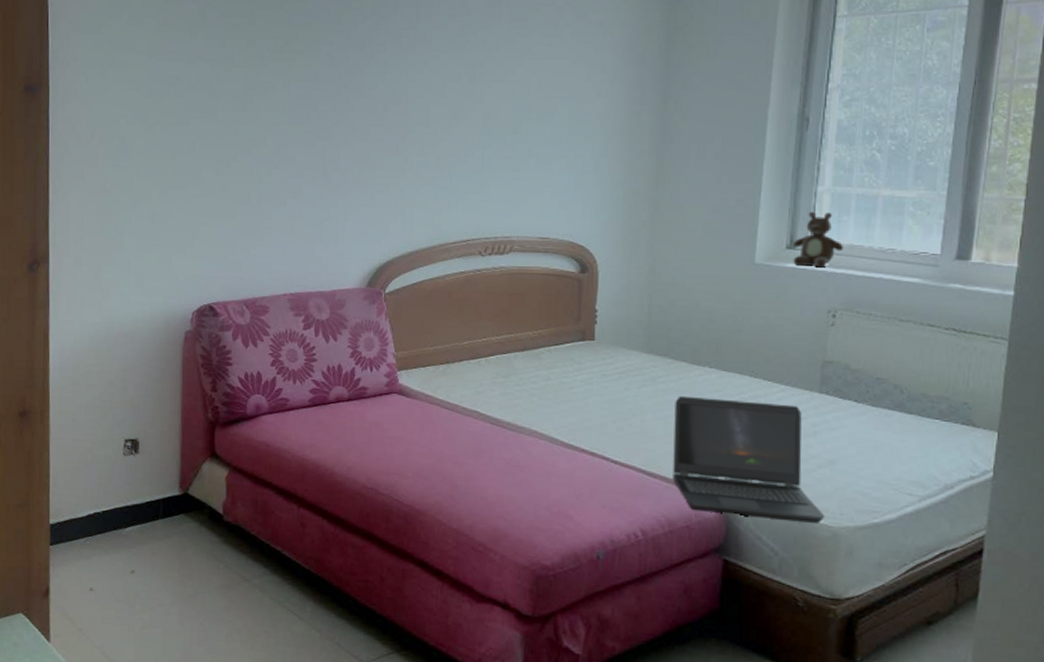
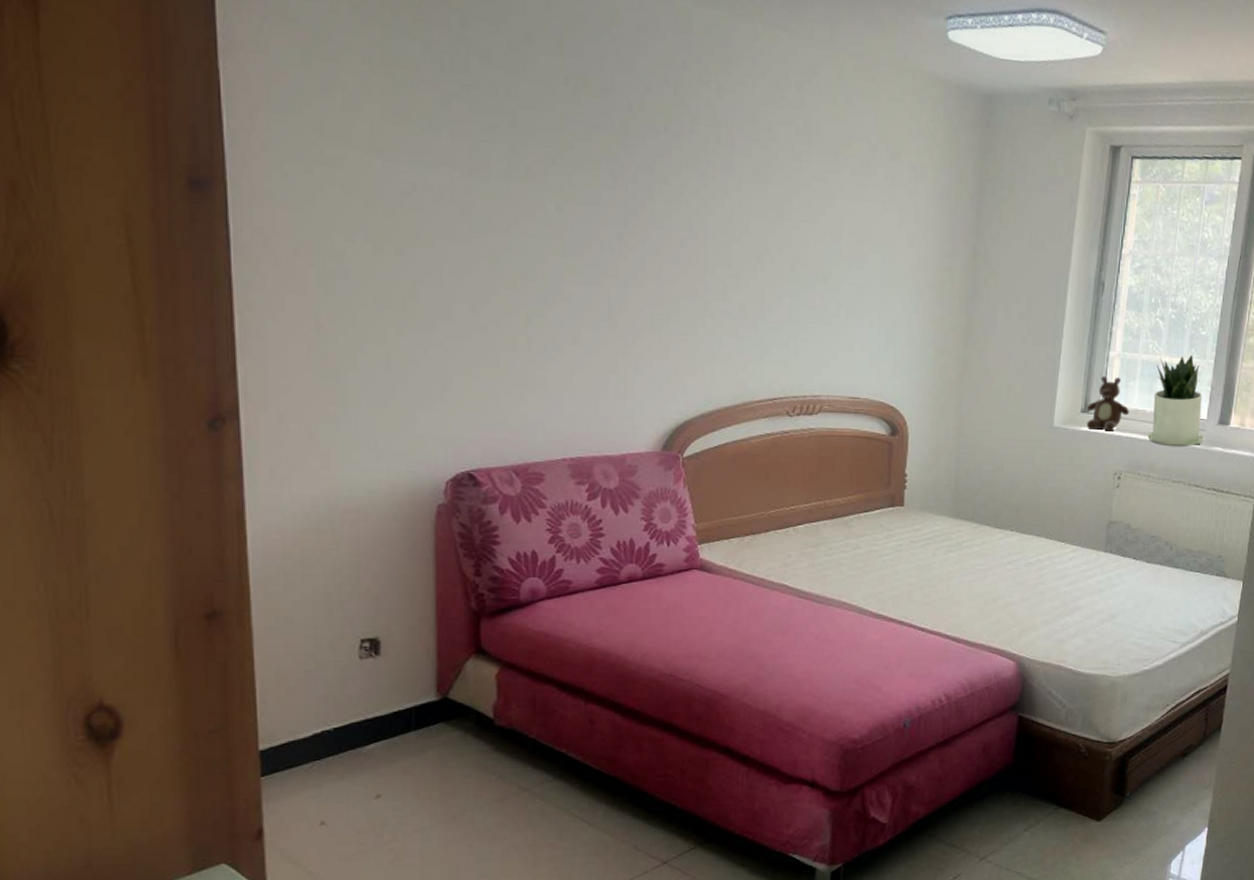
laptop computer: present [673,395,824,524] -> none [975,559,1105,676]
planter: none [866,186,939,284] -> present [1147,354,1205,447]

